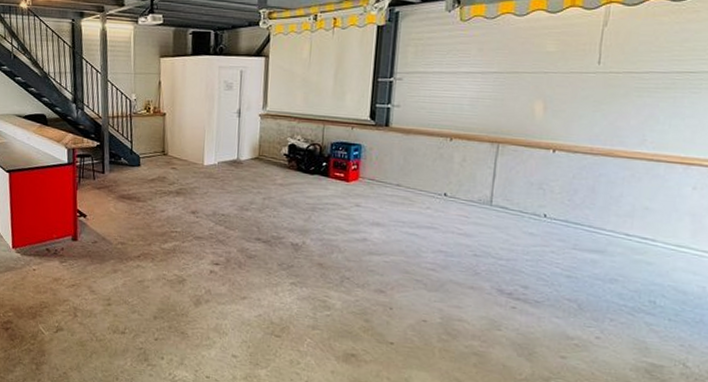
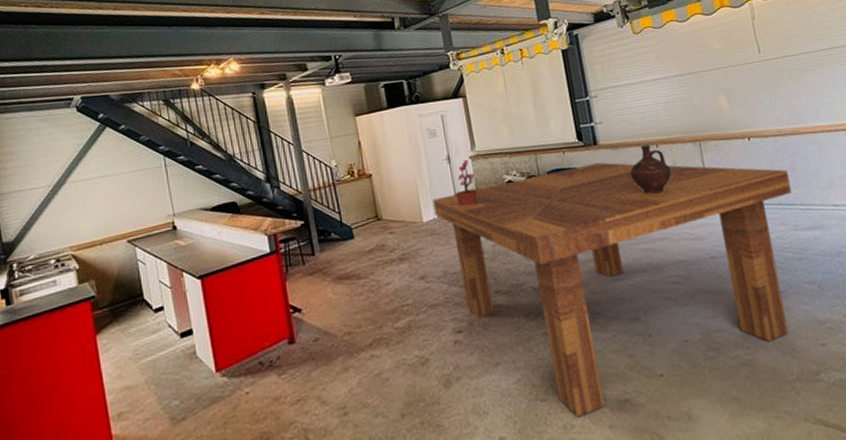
dining table: none [215,143,586,358] -> present [432,162,792,418]
potted plant: none [230,116,261,160] -> present [449,159,479,206]
ceramic jug: none [414,136,459,185] -> present [629,144,672,195]

